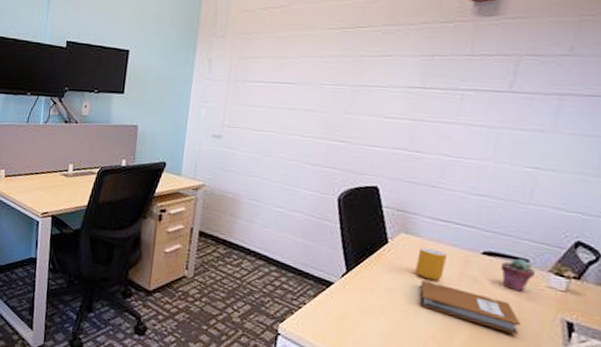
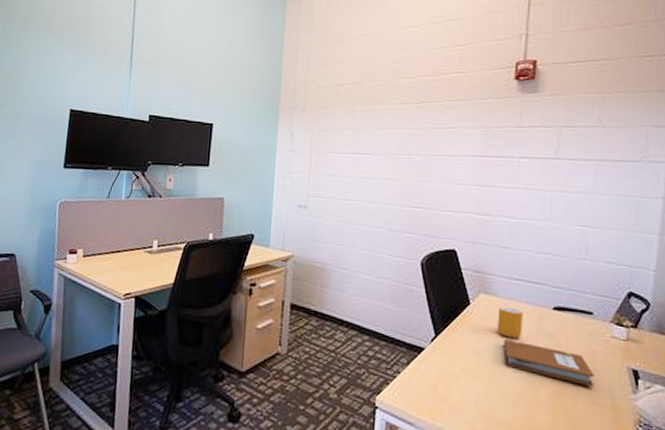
potted succulent: present [501,258,535,292] -> none [571,311,599,344]

